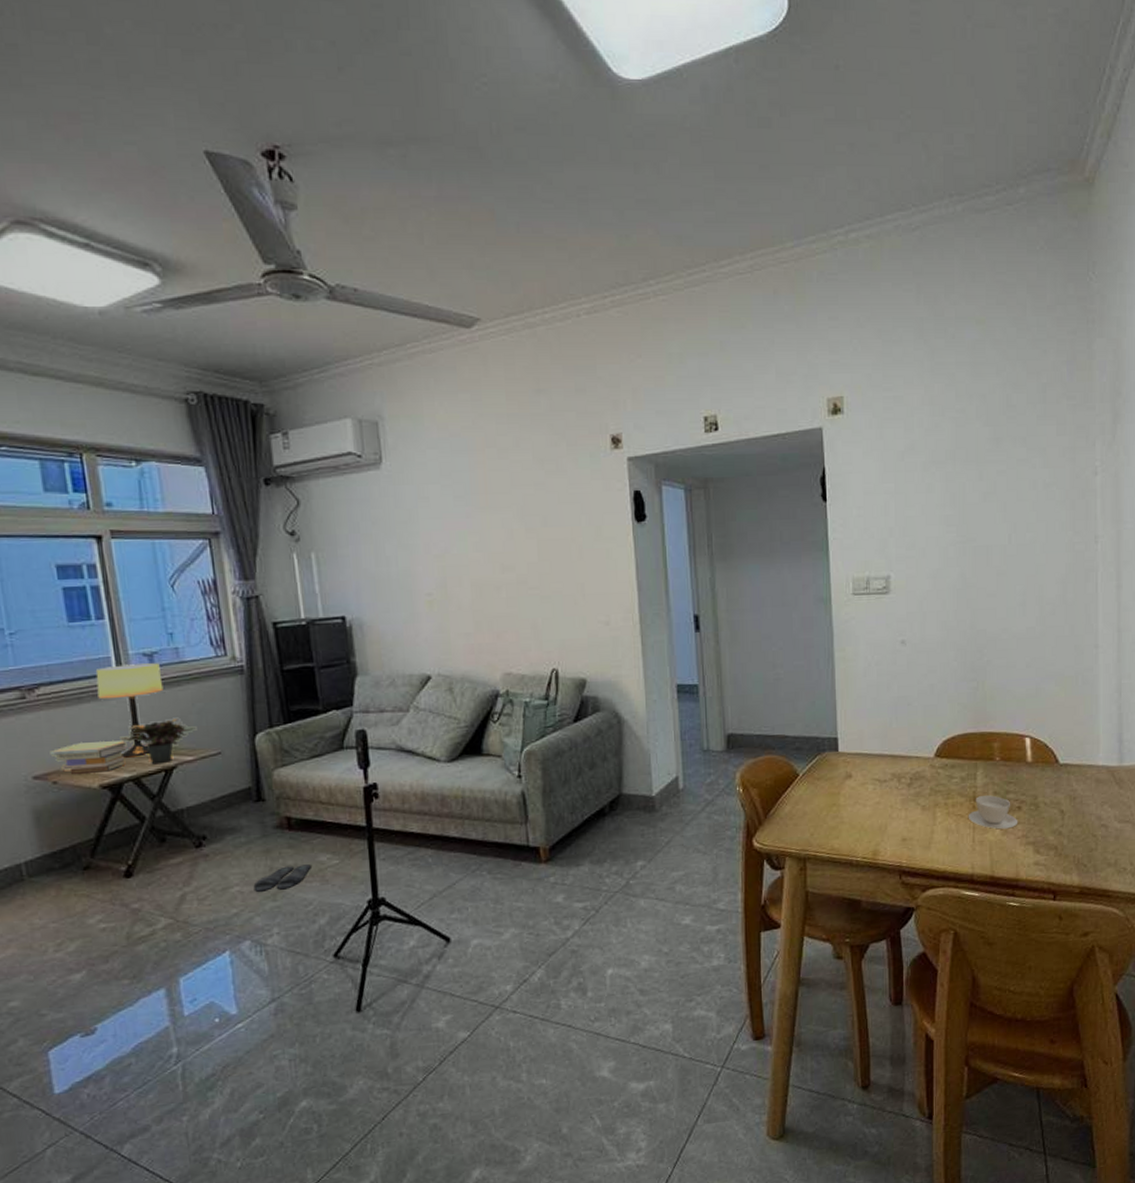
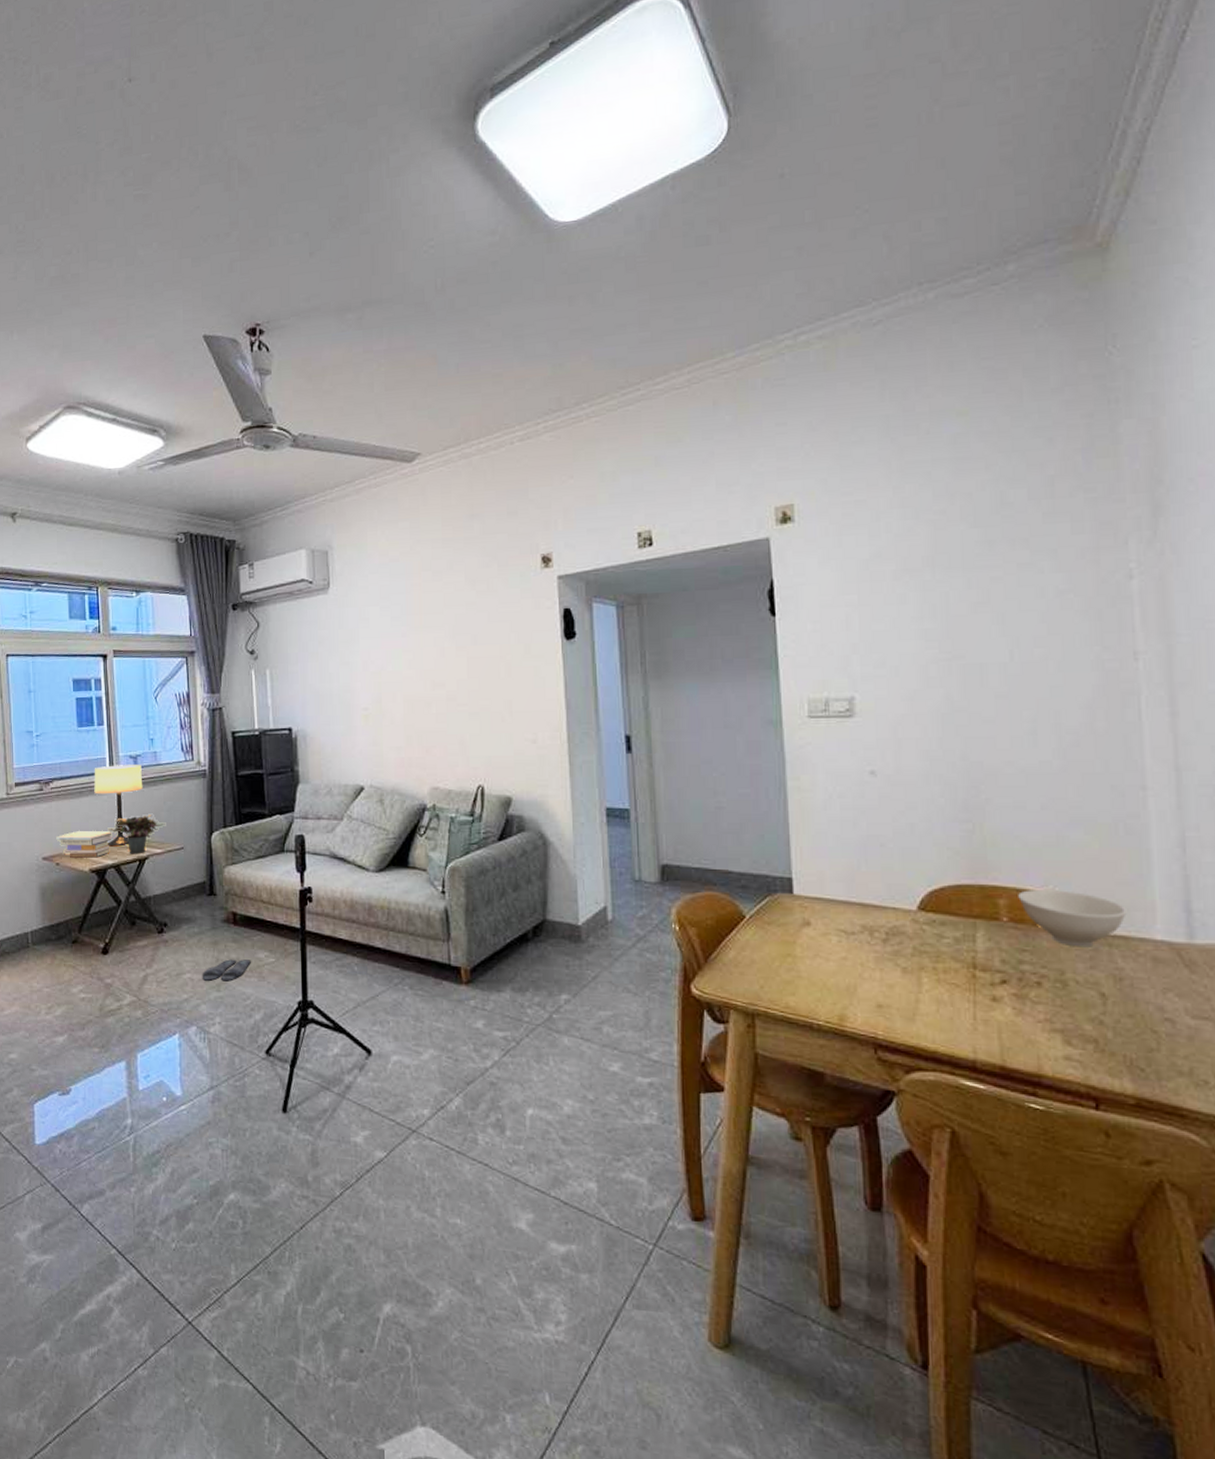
teacup: present [968,795,1018,829] -> none [965,963,1038,1008]
bowl: none [1008,732,1081,776] -> present [1018,890,1127,947]

